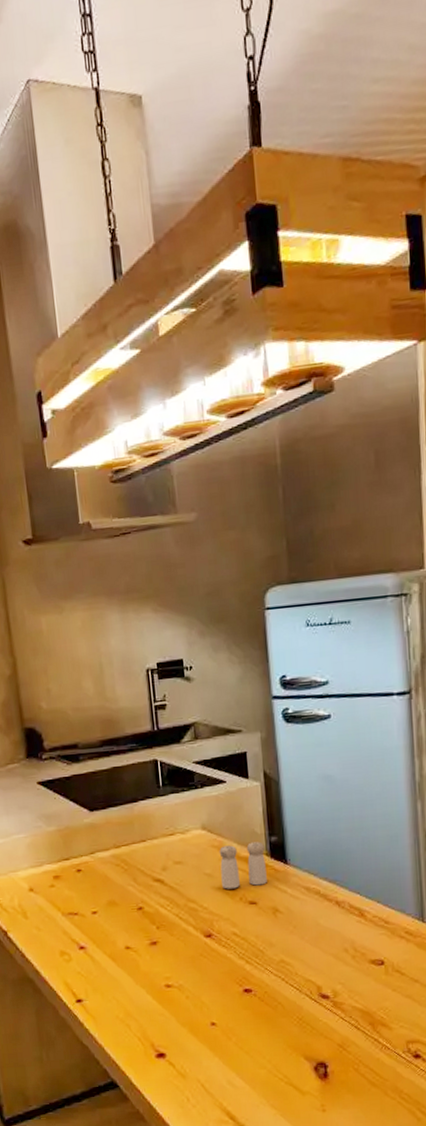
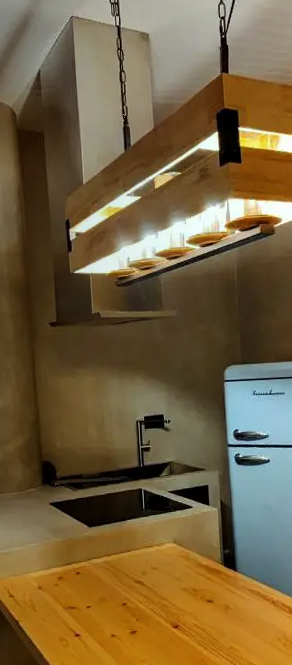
salt and pepper shaker: present [219,841,267,889] -> none [186,553,221,590]

